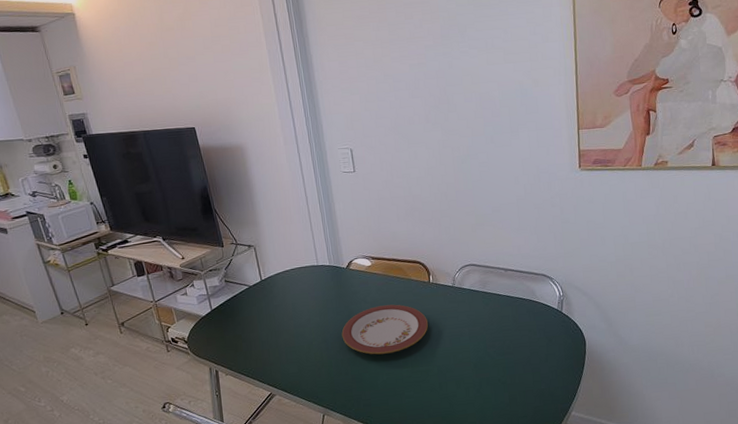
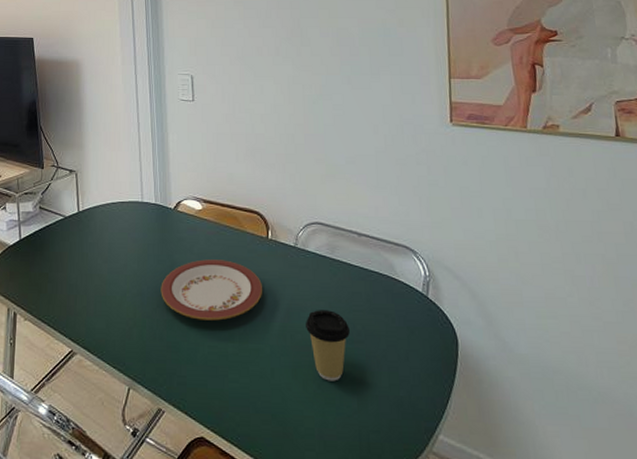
coffee cup: none [465,332,501,386] -> present [306,310,350,382]

